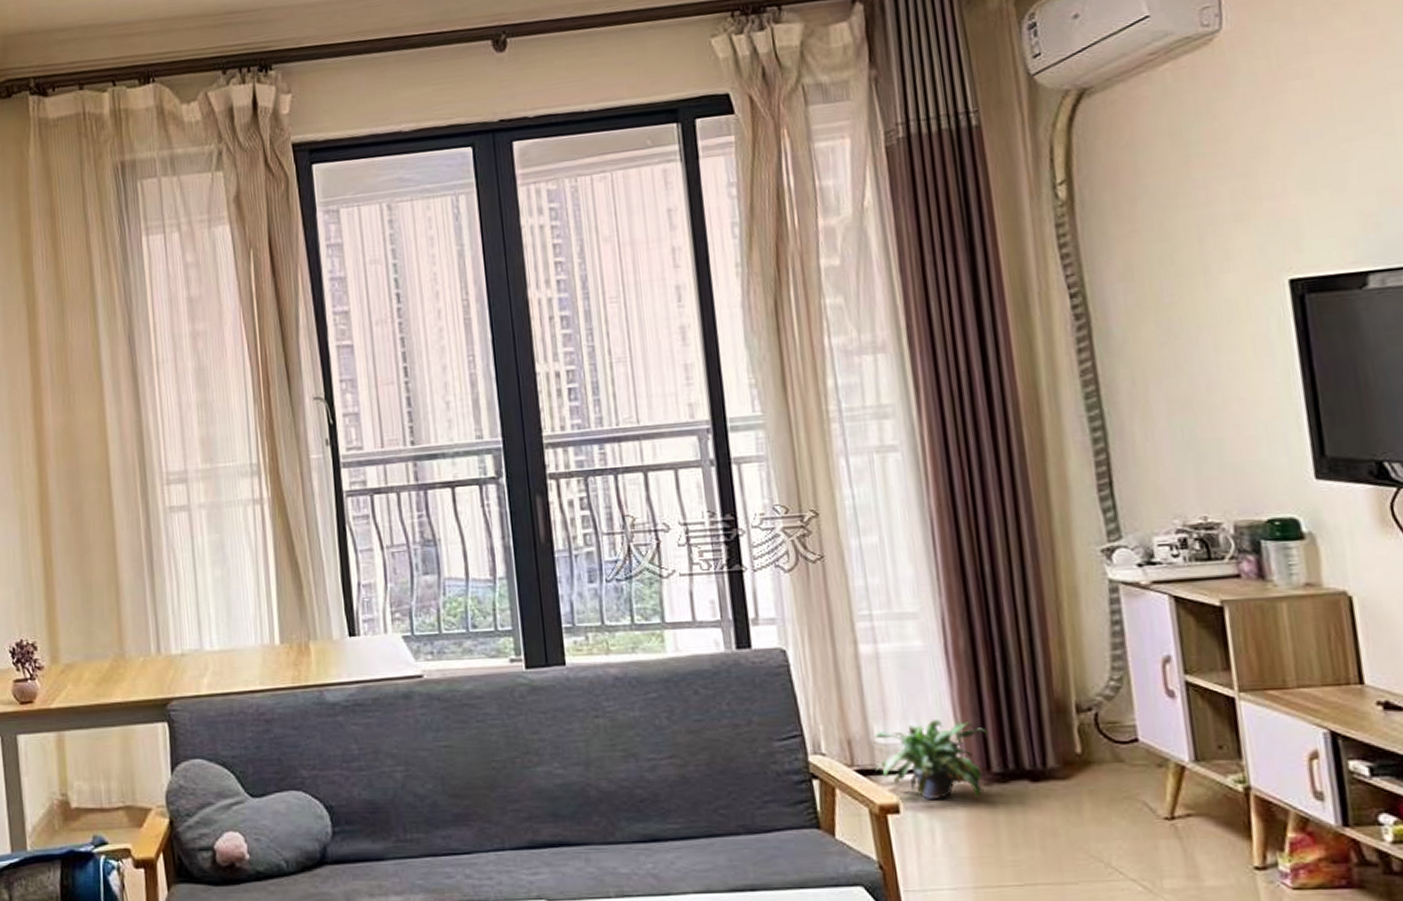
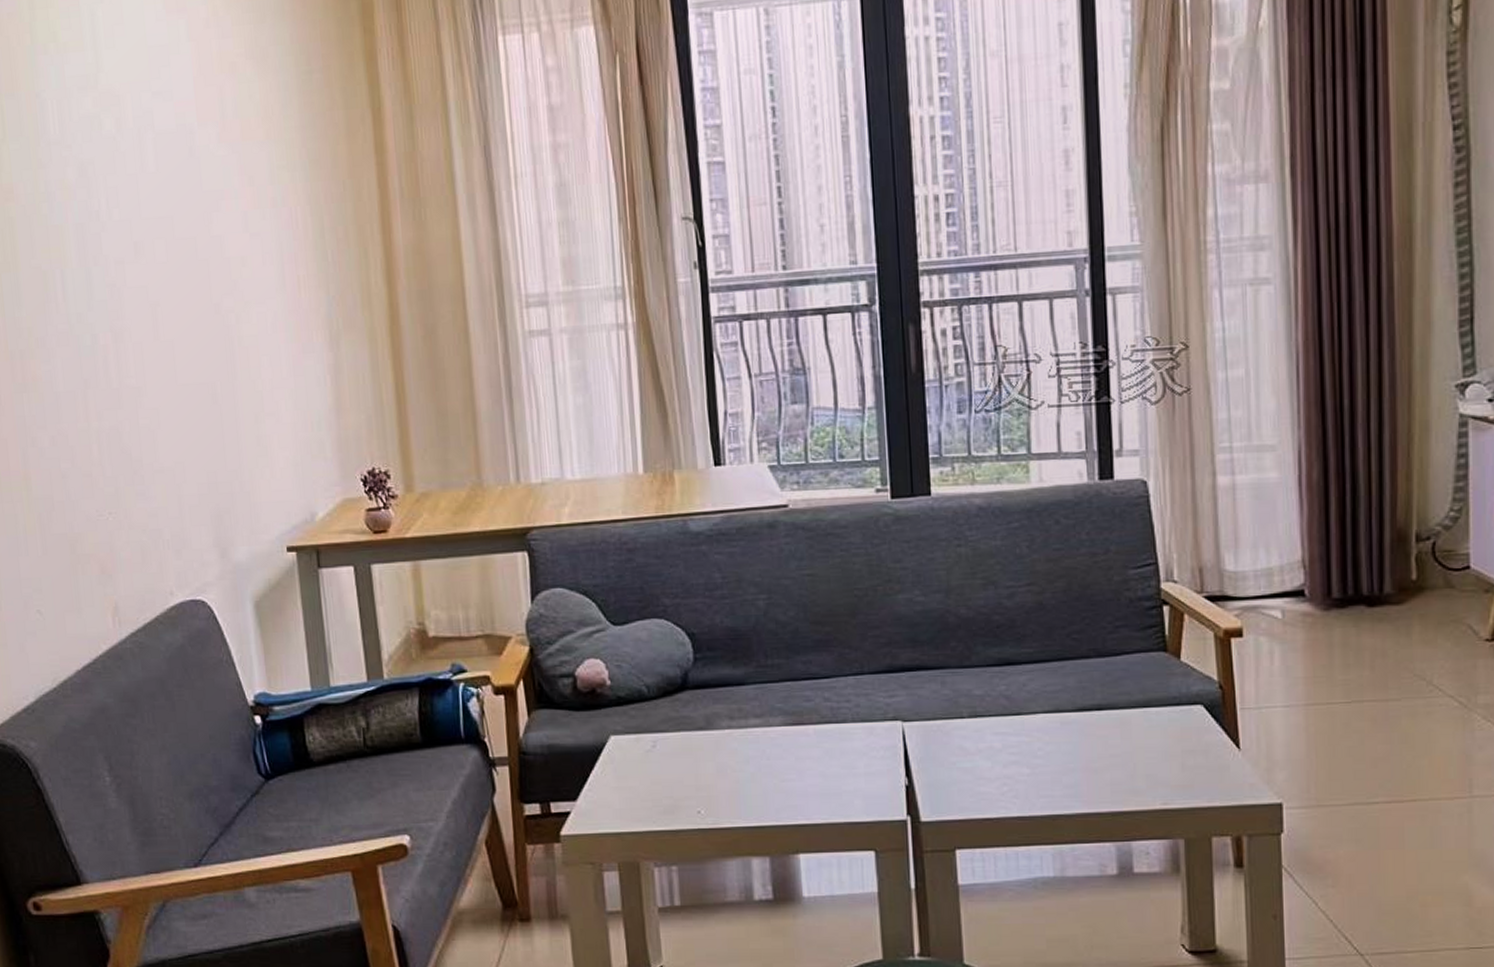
potted plant: present [874,720,988,799] -> none [1224,548,1332,623]

